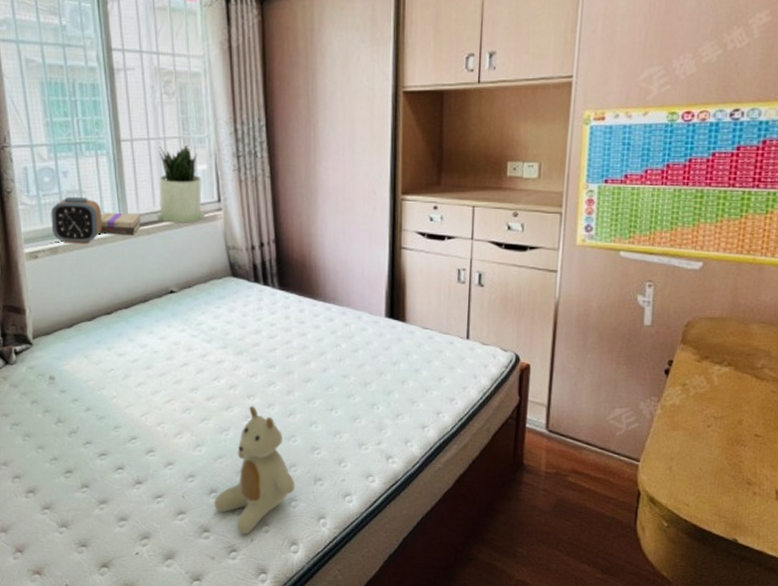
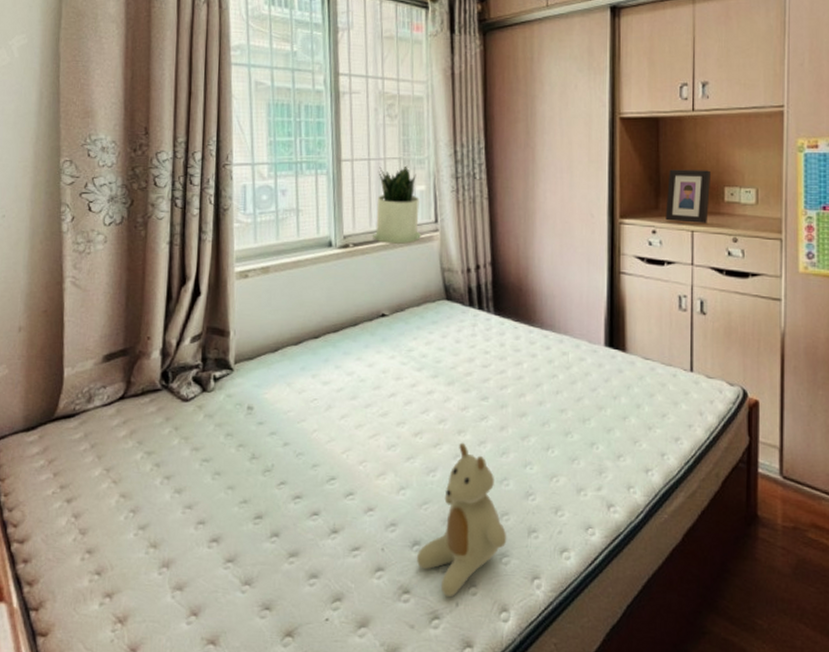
alarm clock: present [50,196,102,245] -> none [265,214,317,264]
books: present [99,212,141,237] -> none [313,231,356,257]
picture frame: none [447,144,495,200] -> present [665,169,712,225]

